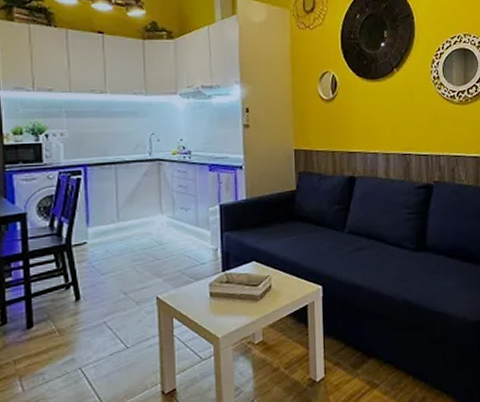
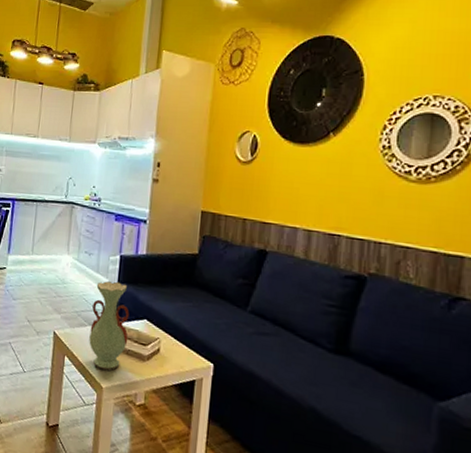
decorative vase: none [197,231,239,321] -> present [89,281,130,371]

